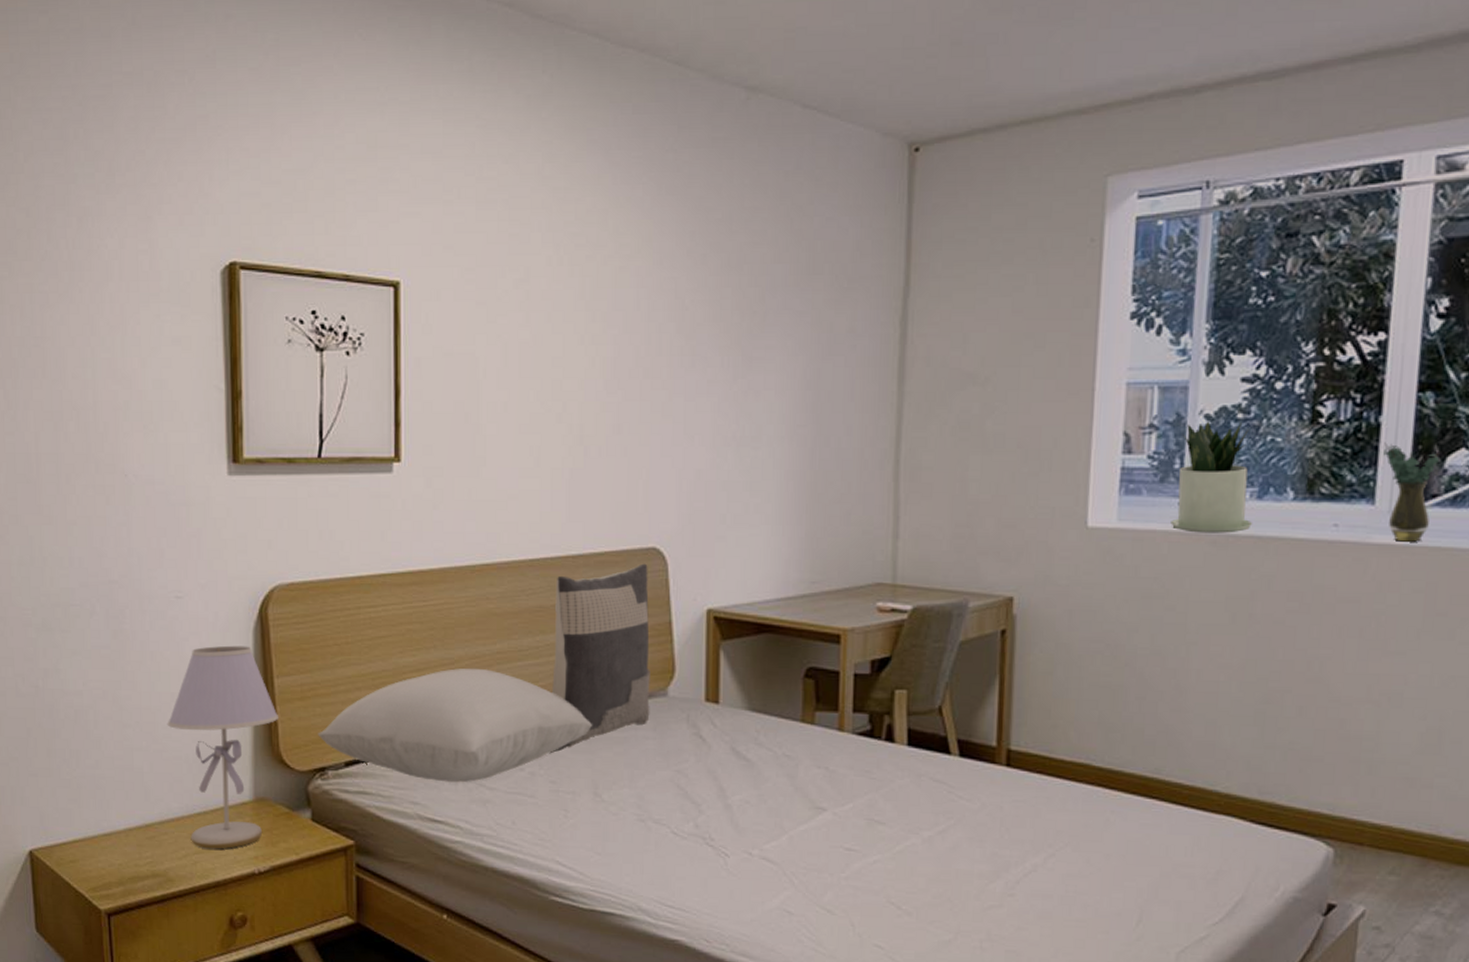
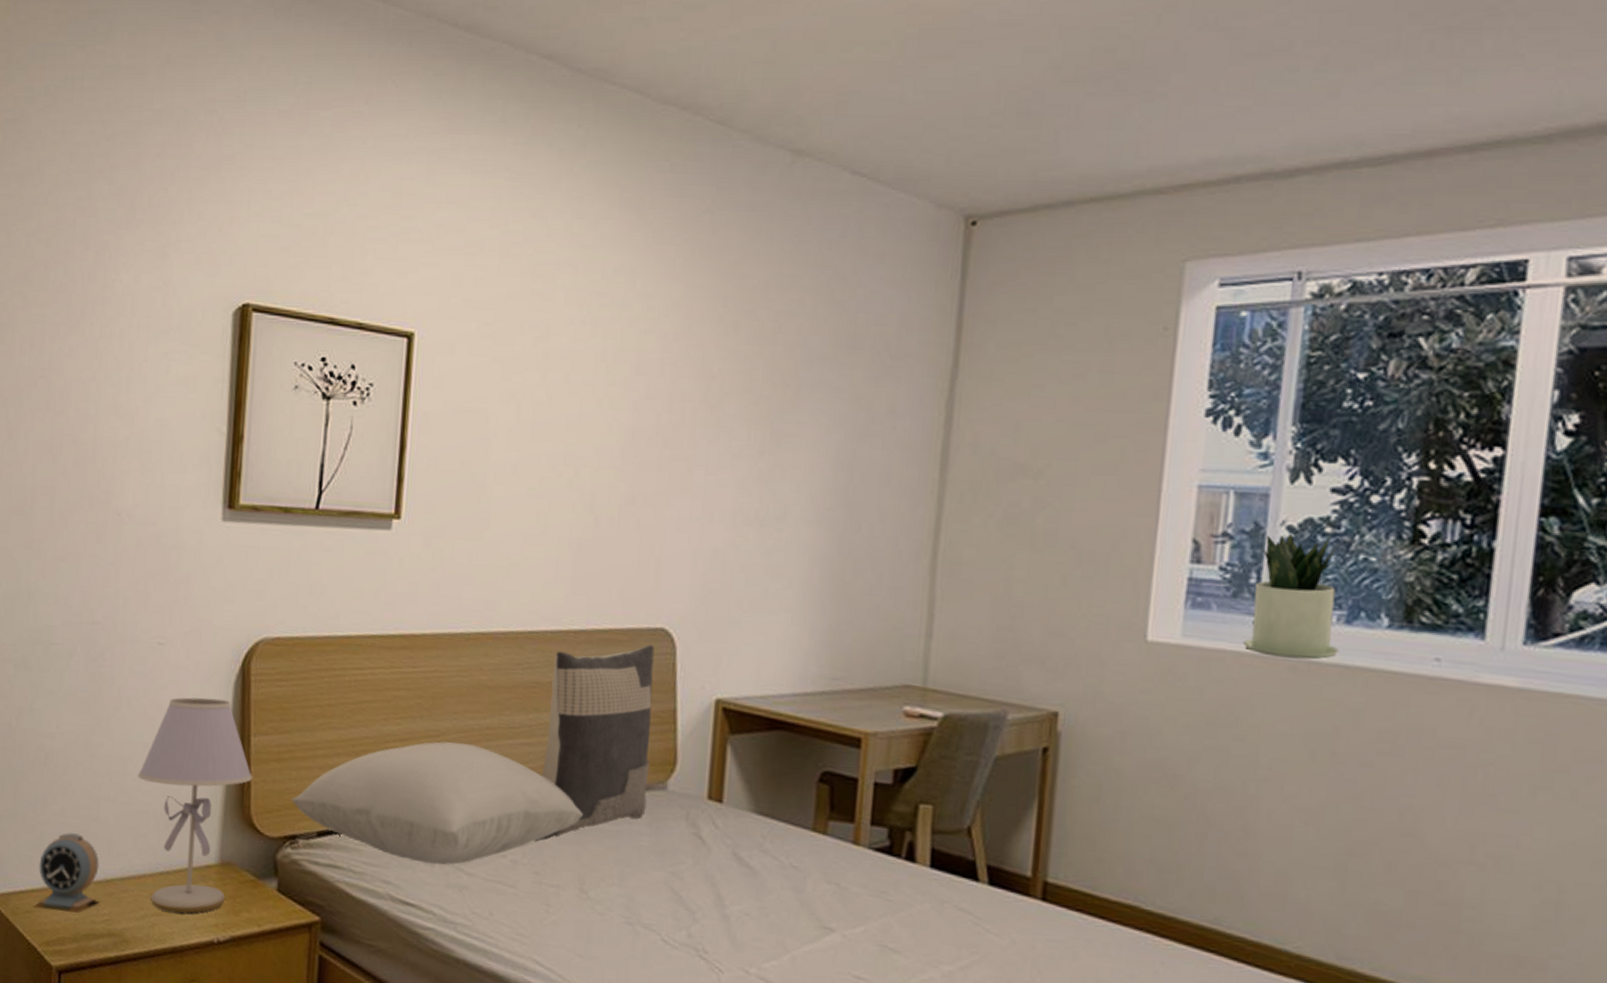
alarm clock: none [77,784,141,858] -> present [33,832,99,913]
vase: present [1383,442,1439,542] -> none [1497,570,1564,686]

